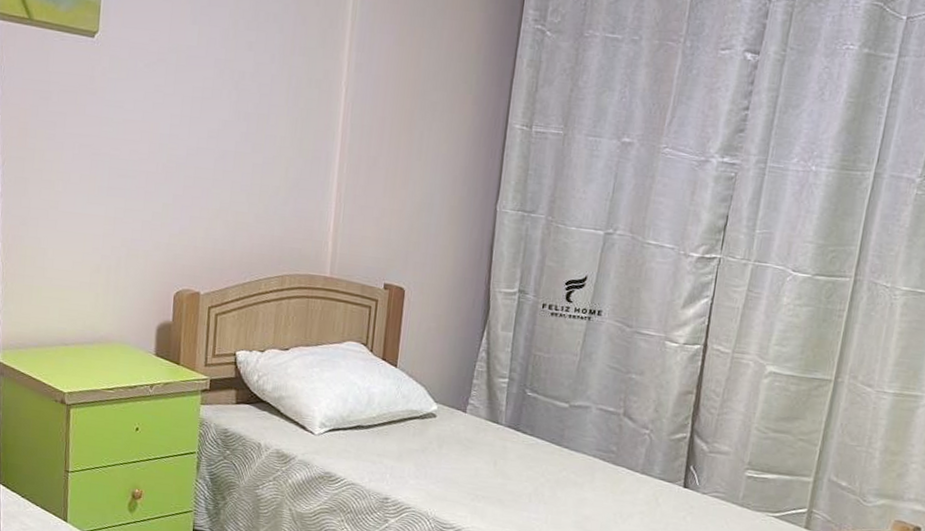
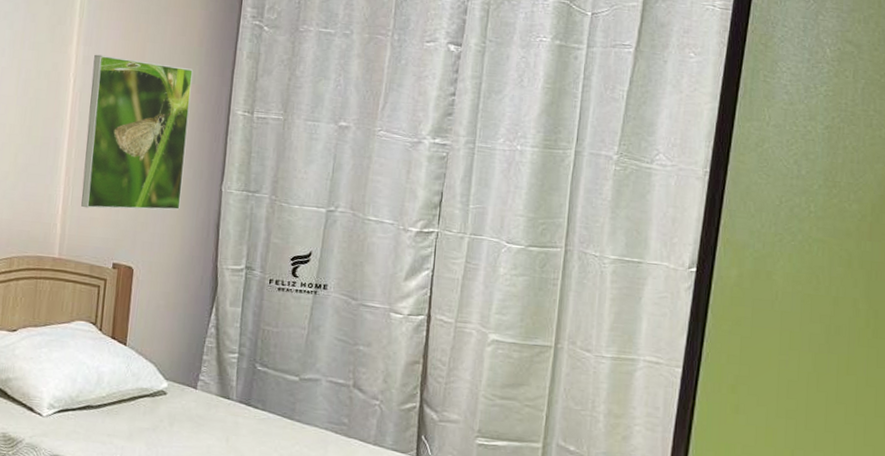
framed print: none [353,61,471,230] -> present [81,54,194,211]

